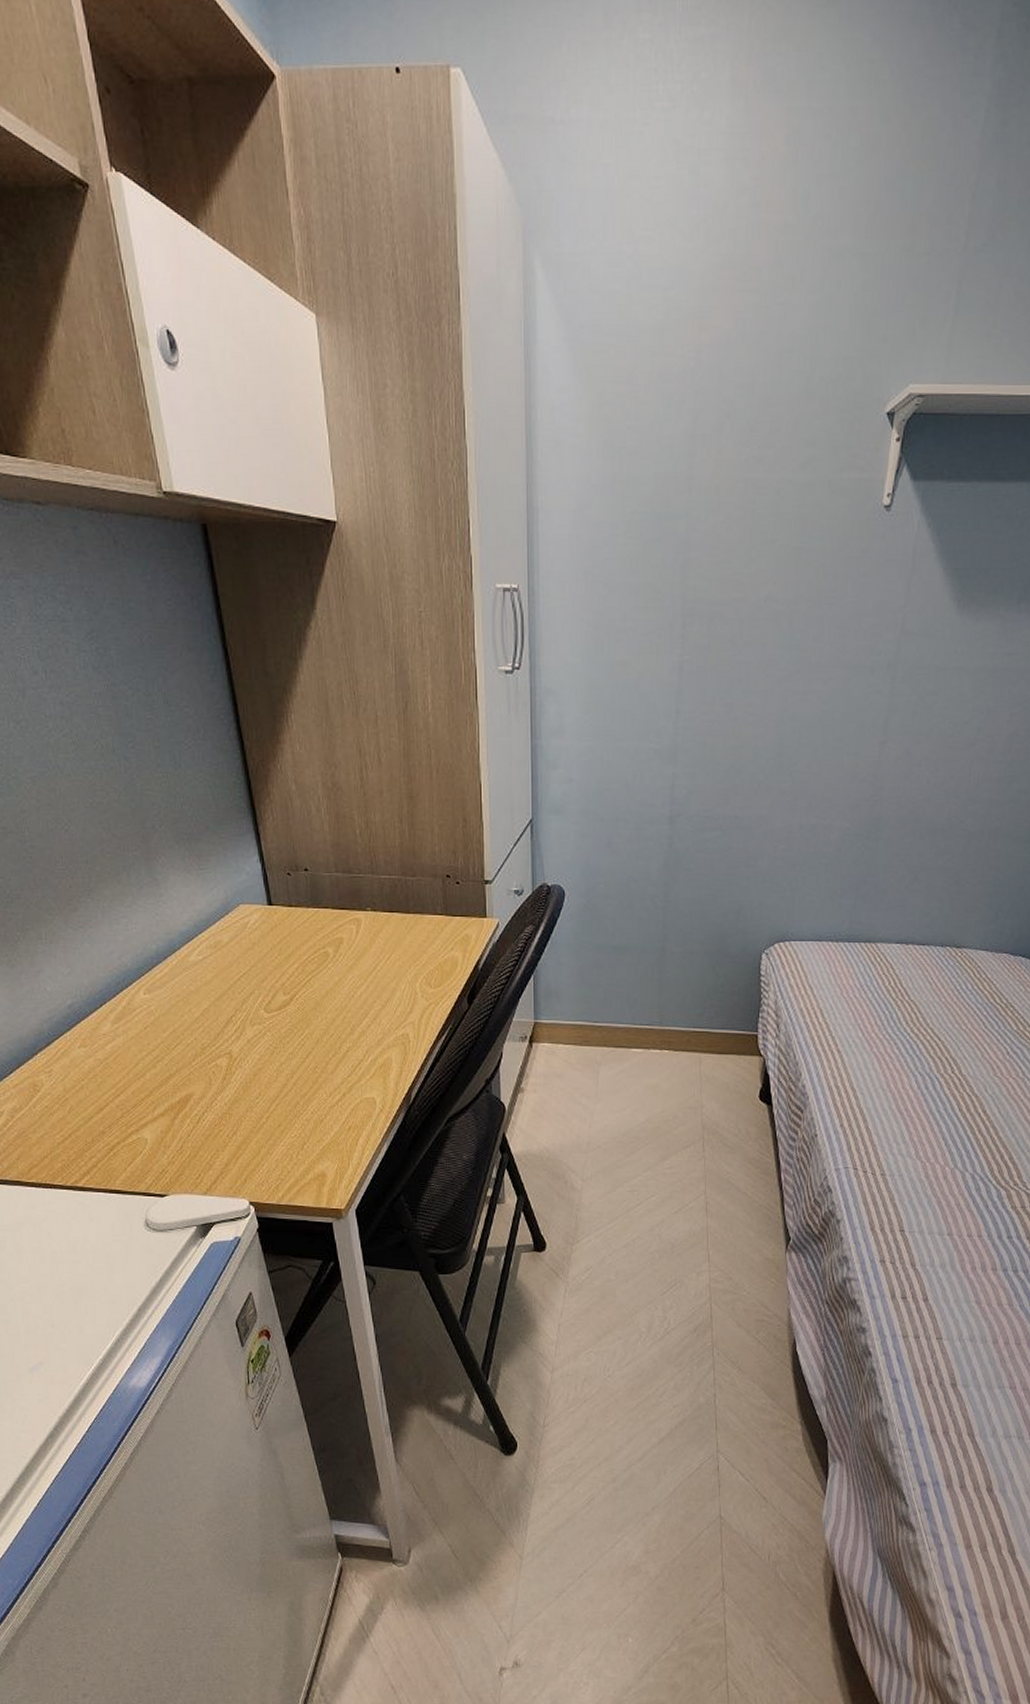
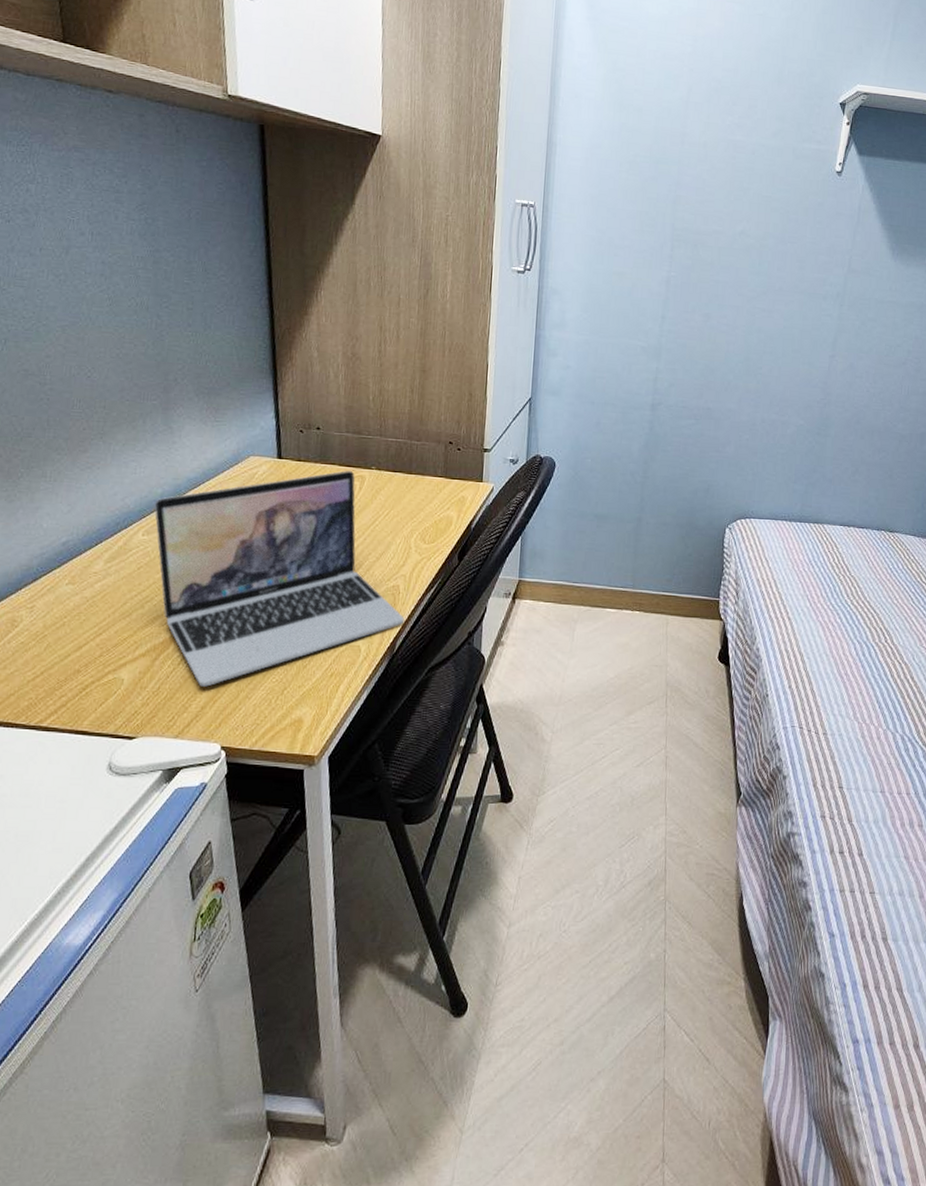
laptop: none [151,914,418,1144] -> present [154,471,405,687]

